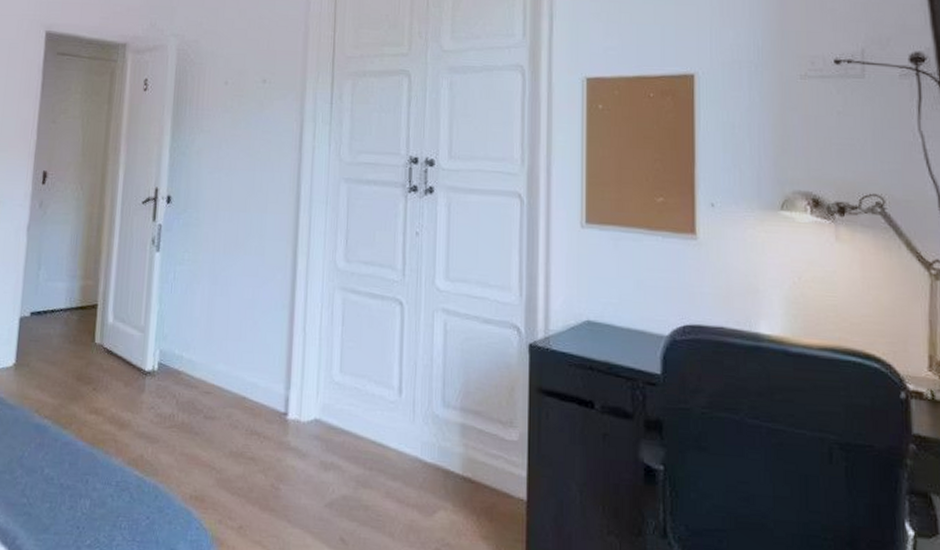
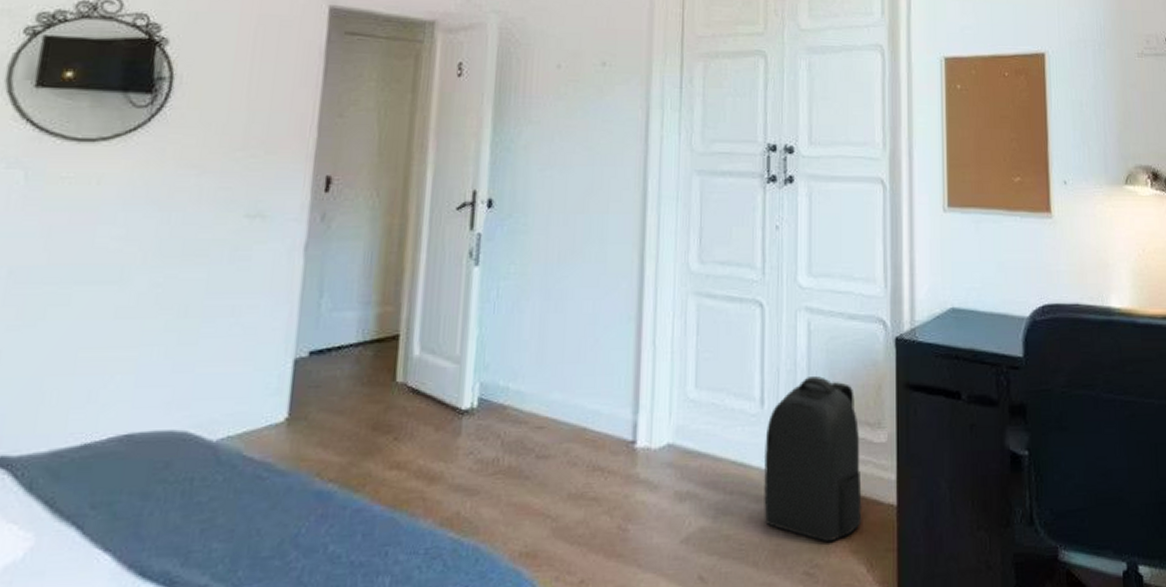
backpack: none [400,372,493,526] -> present [763,376,862,543]

